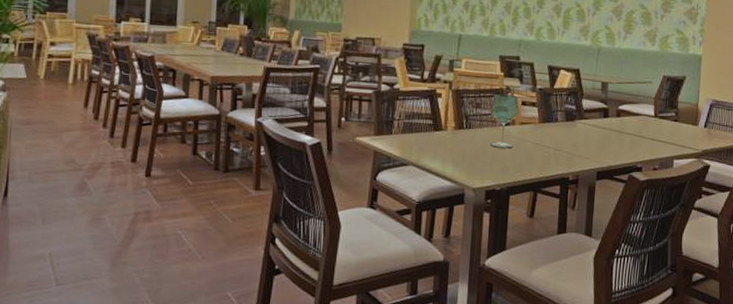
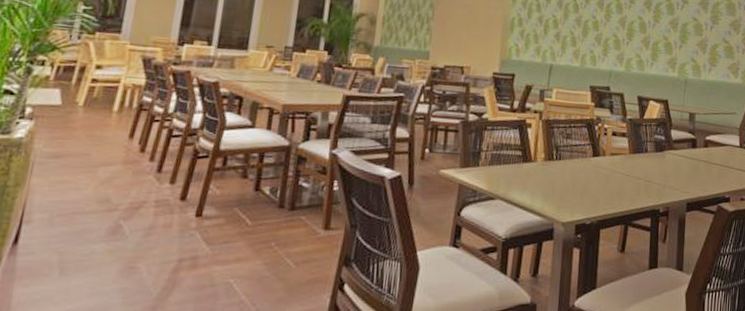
wine glass: present [490,93,520,149] -> none [580,124,610,180]

